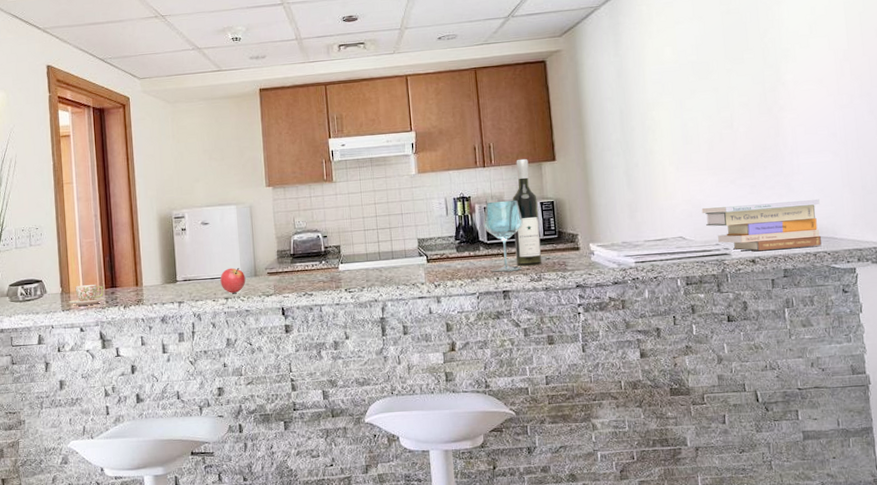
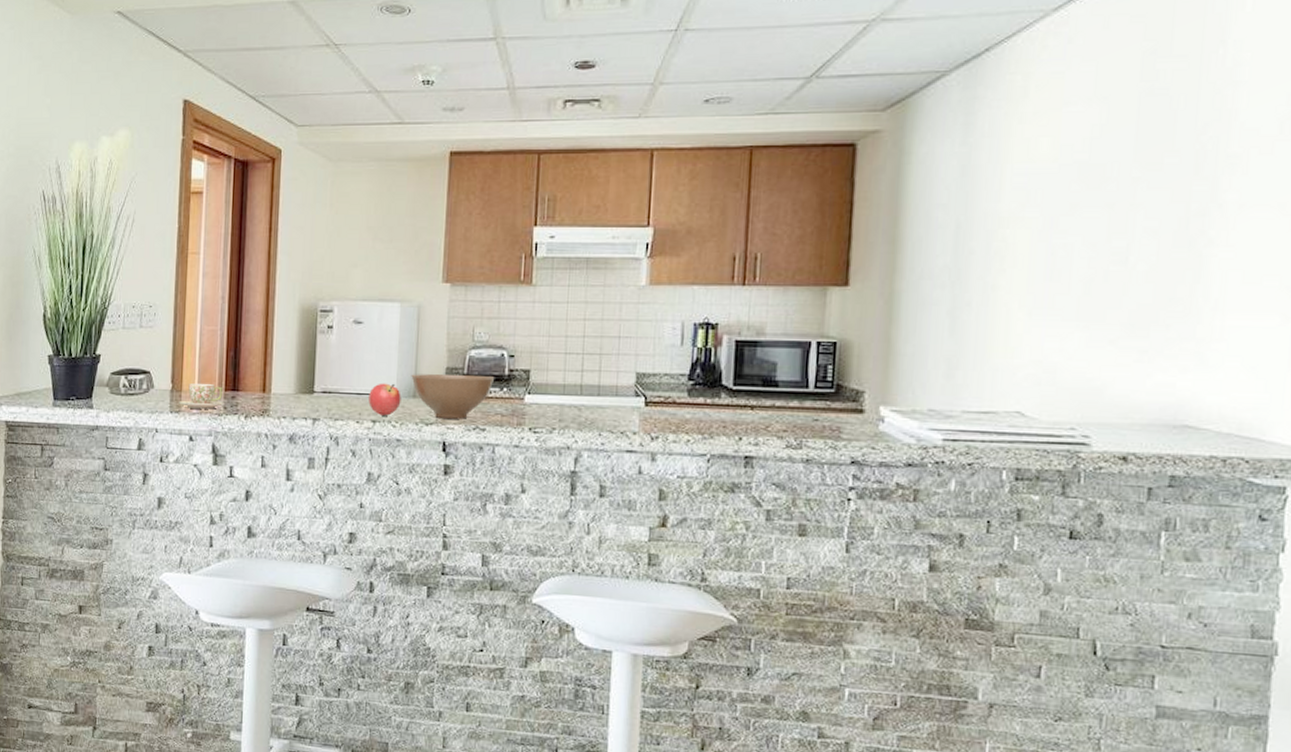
bowl: none [251,253,315,290] -> present [411,374,495,419]
wine glass: present [483,200,523,273] -> none [730,333,788,431]
bottle: present [512,158,542,267] -> none [769,278,814,428]
books: present [701,198,821,252] -> none [1056,374,1247,449]

